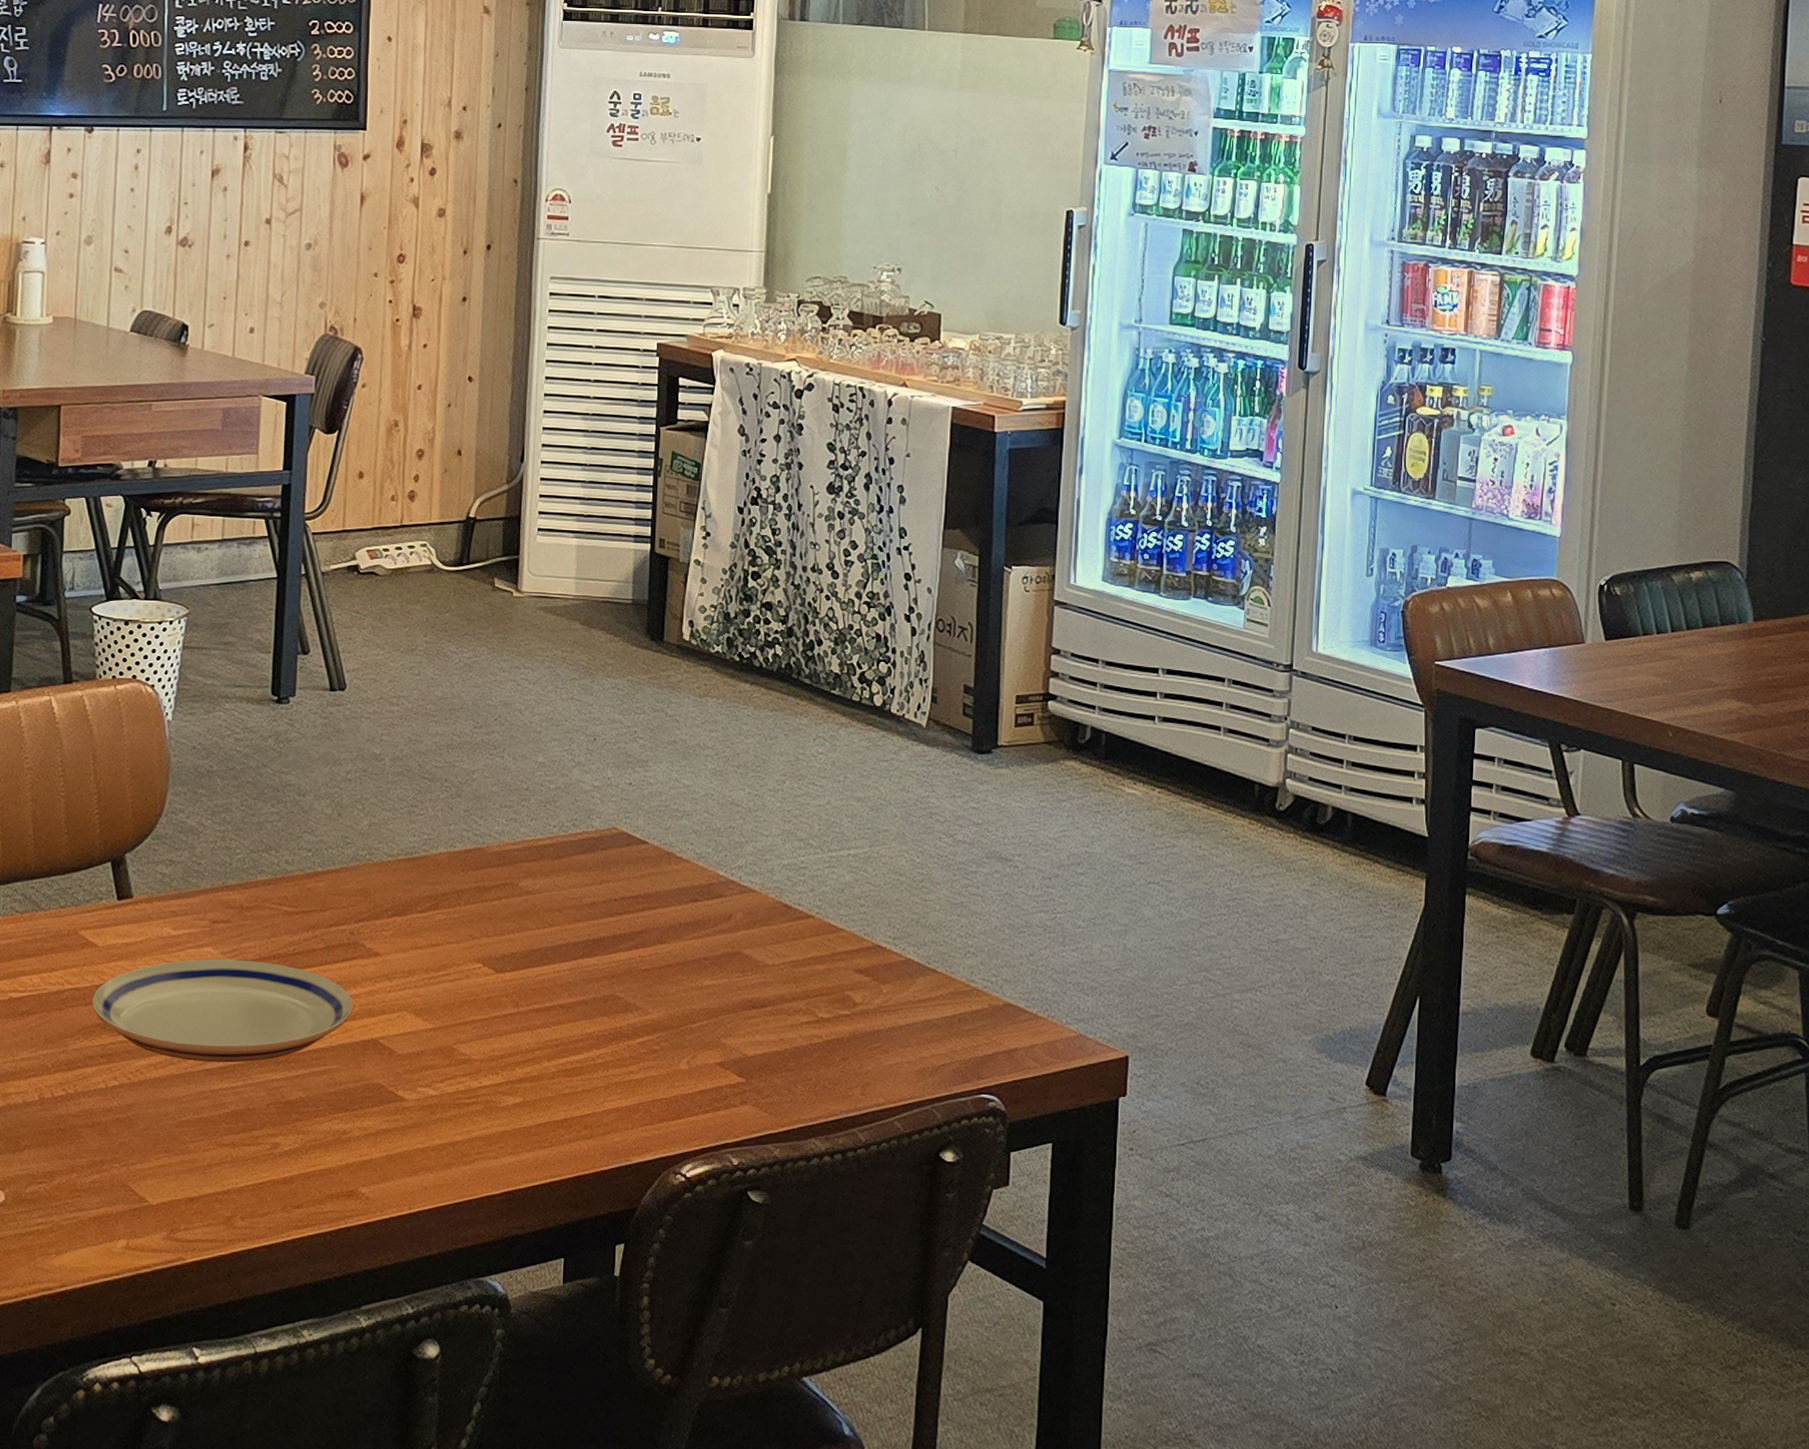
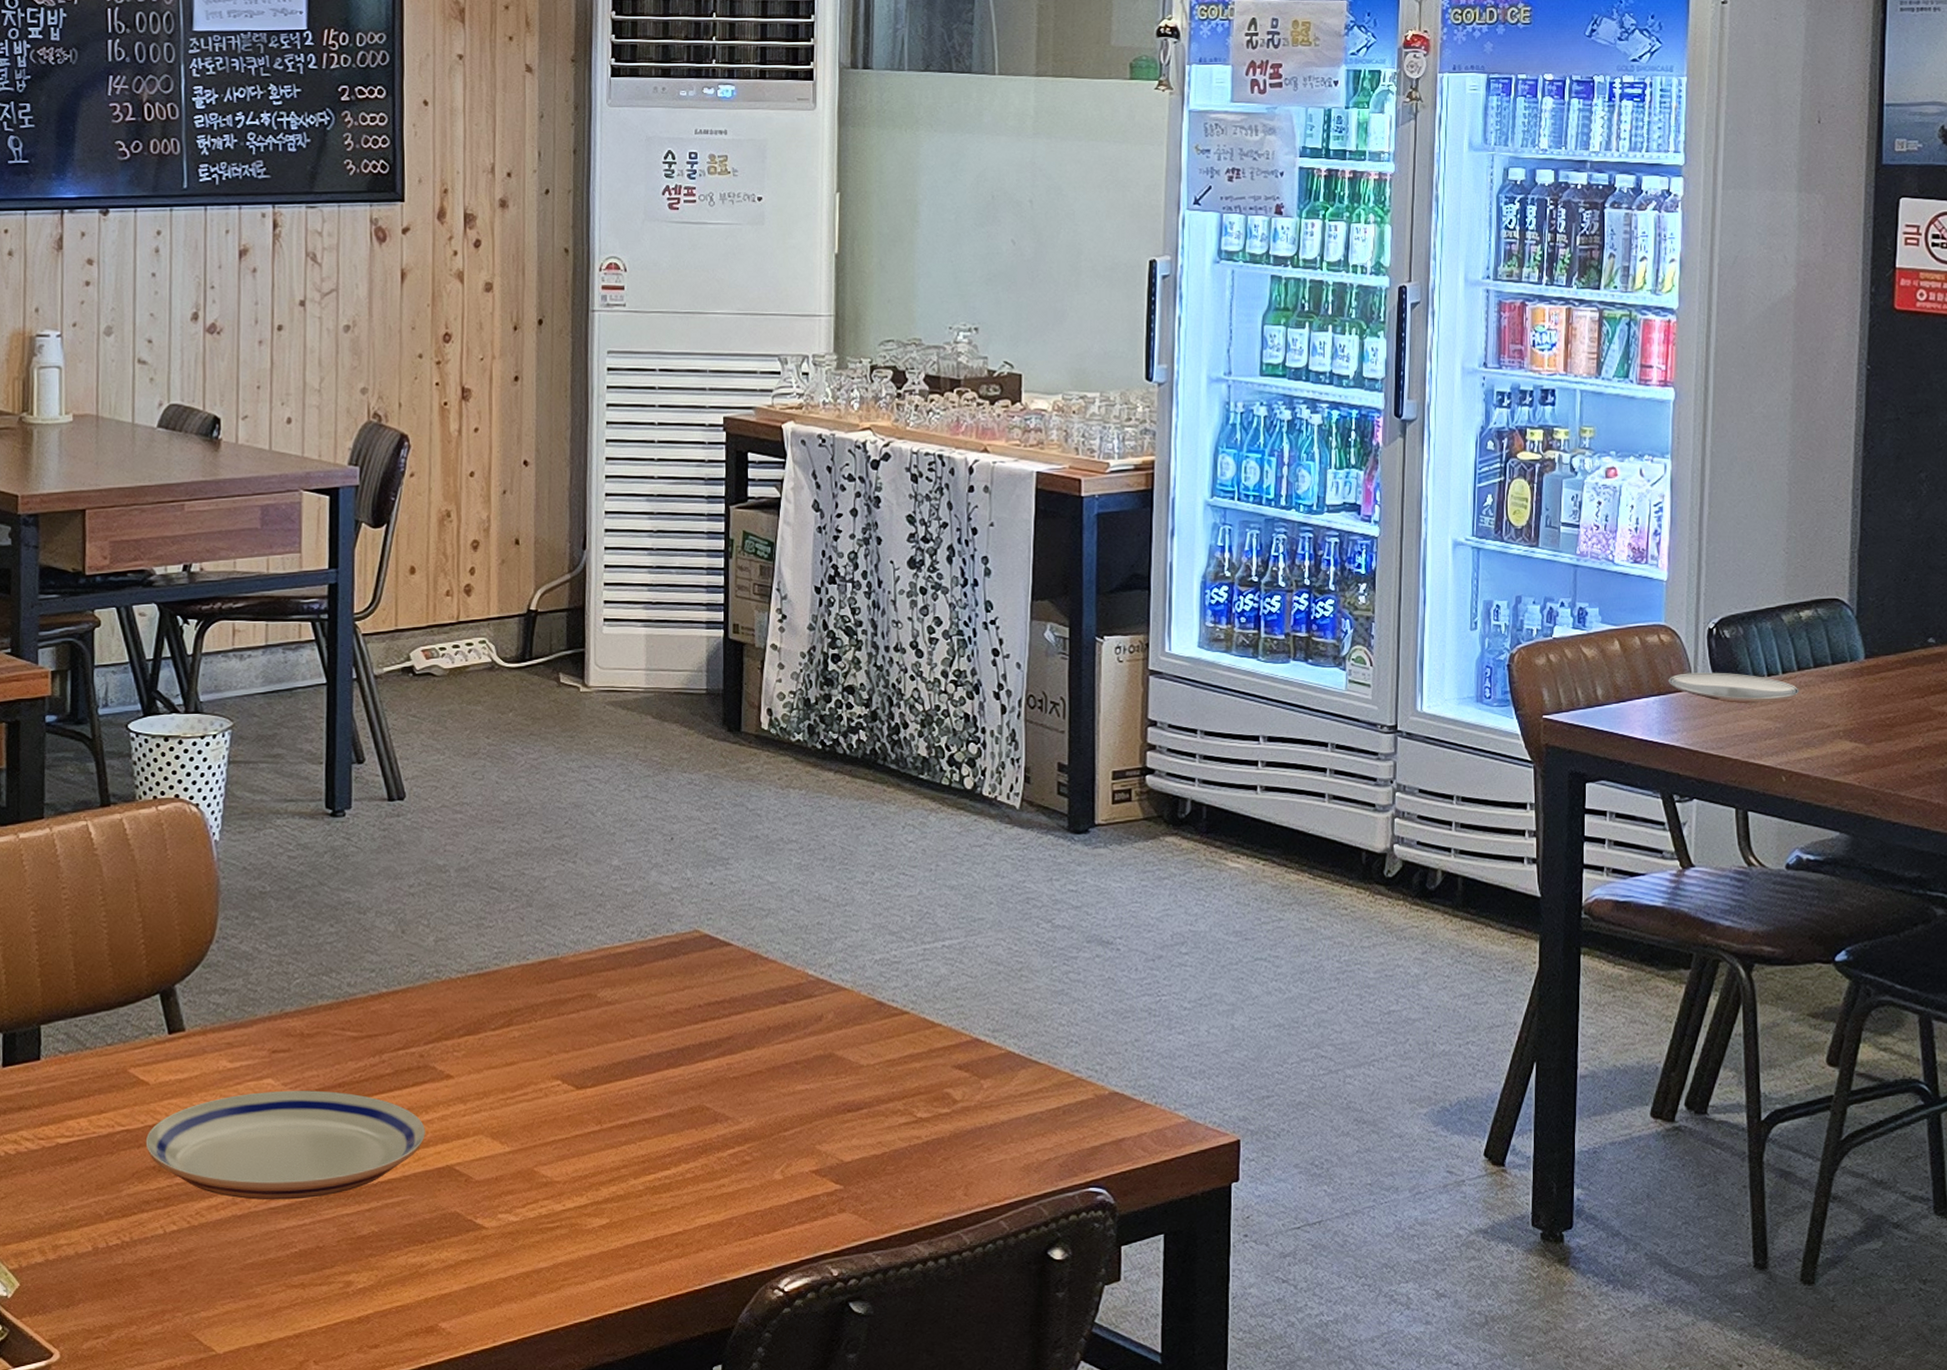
plate: none [1559,627,1688,659] -> present [1668,672,1799,703]

